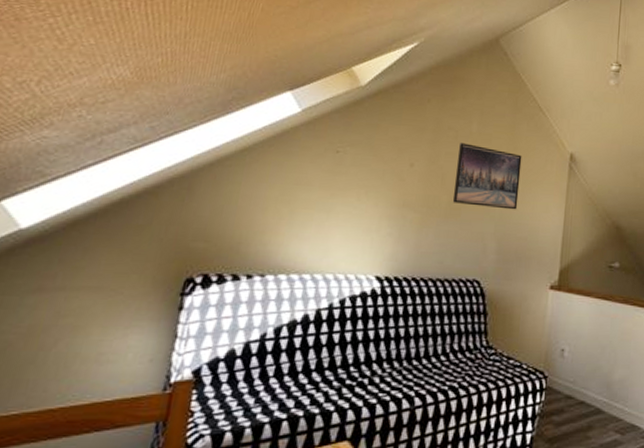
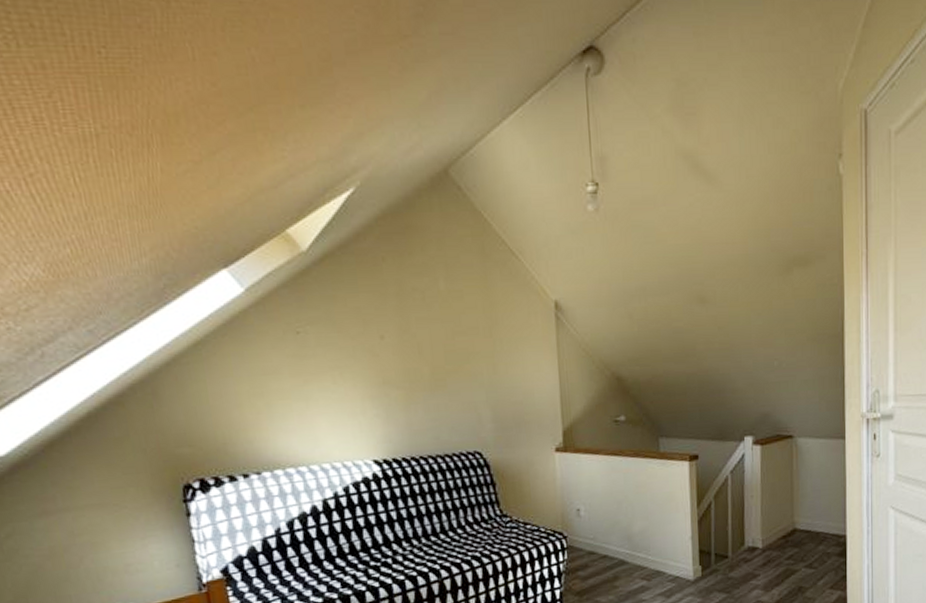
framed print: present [452,143,522,210] -> none [429,304,507,374]

